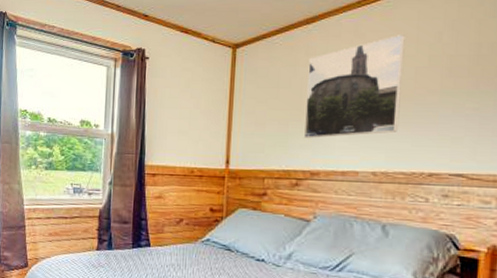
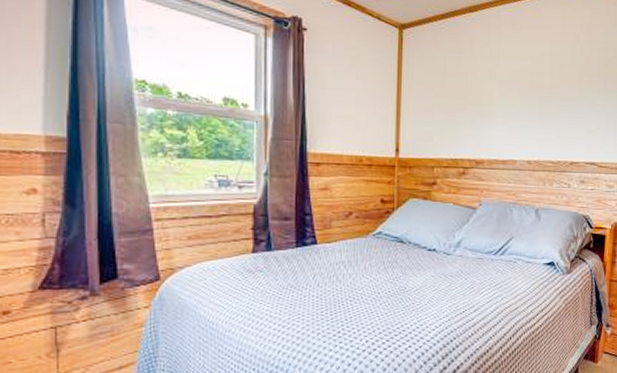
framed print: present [303,35,405,139] -> none [469,33,552,128]

